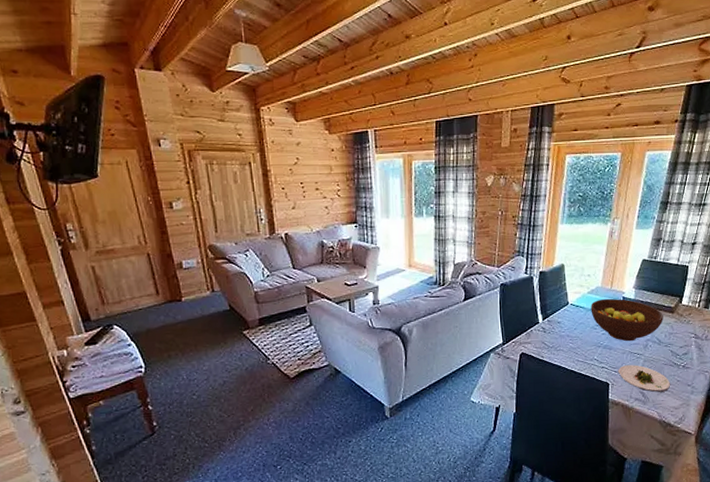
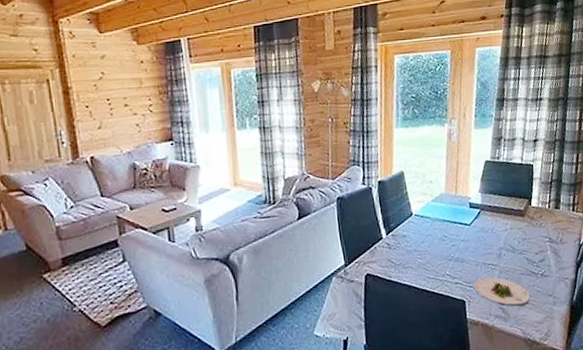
fruit bowl: present [591,298,663,342] -> none [436,205,515,252]

